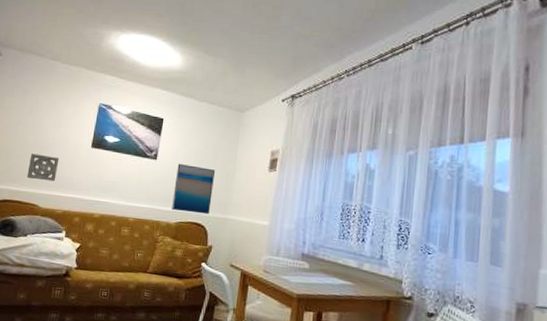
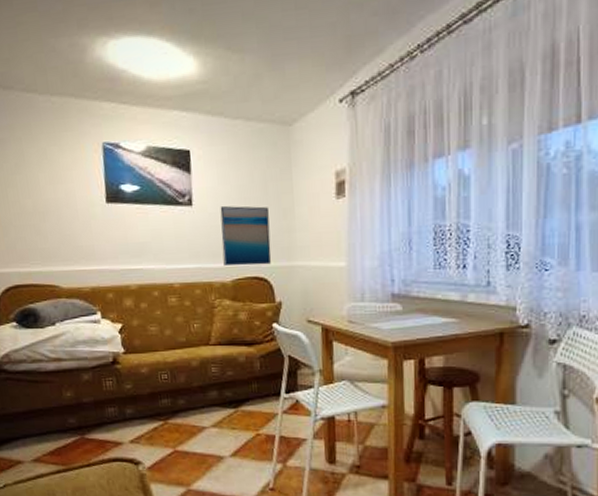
wall ornament: present [27,153,60,182] -> none [32,221,72,255]

